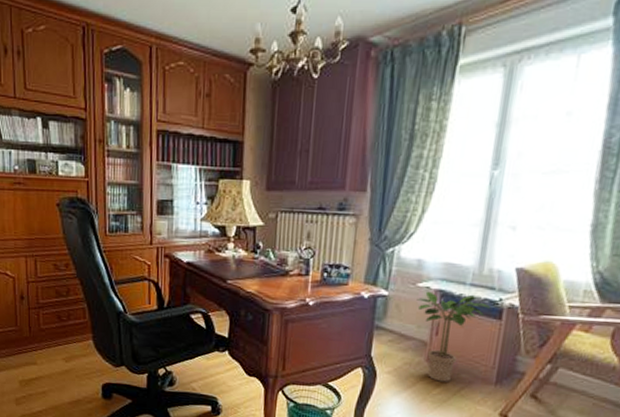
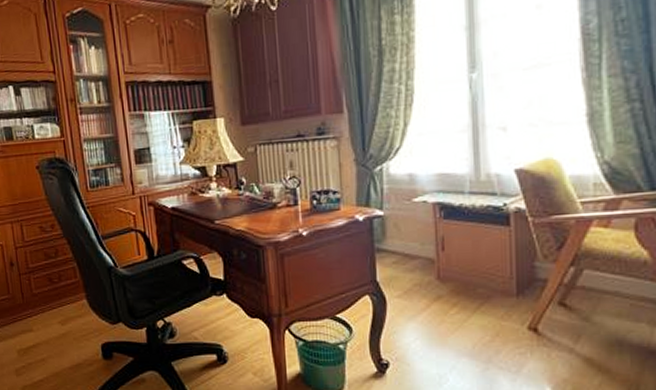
potted plant: present [416,291,490,382] -> none [415,204,495,300]

